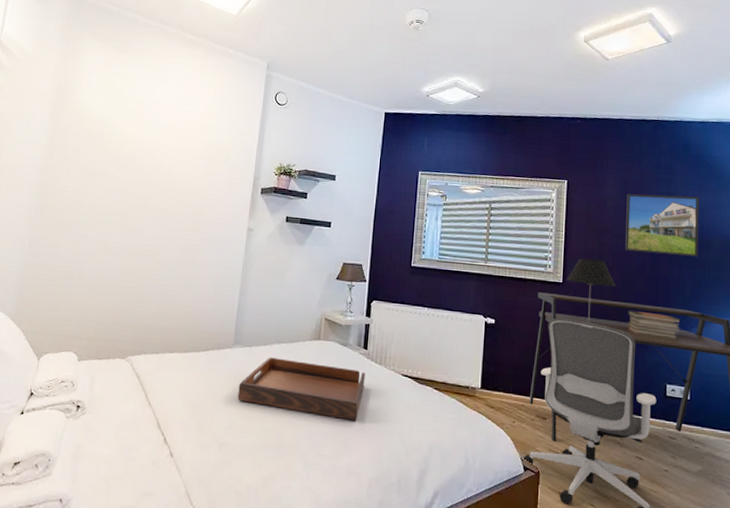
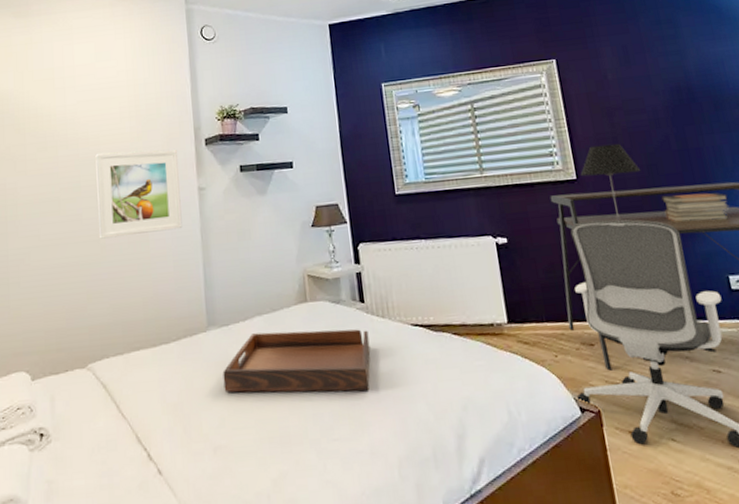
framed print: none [156,182,236,260] -> present [95,149,183,239]
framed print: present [625,194,699,257] -> none [629,47,730,126]

